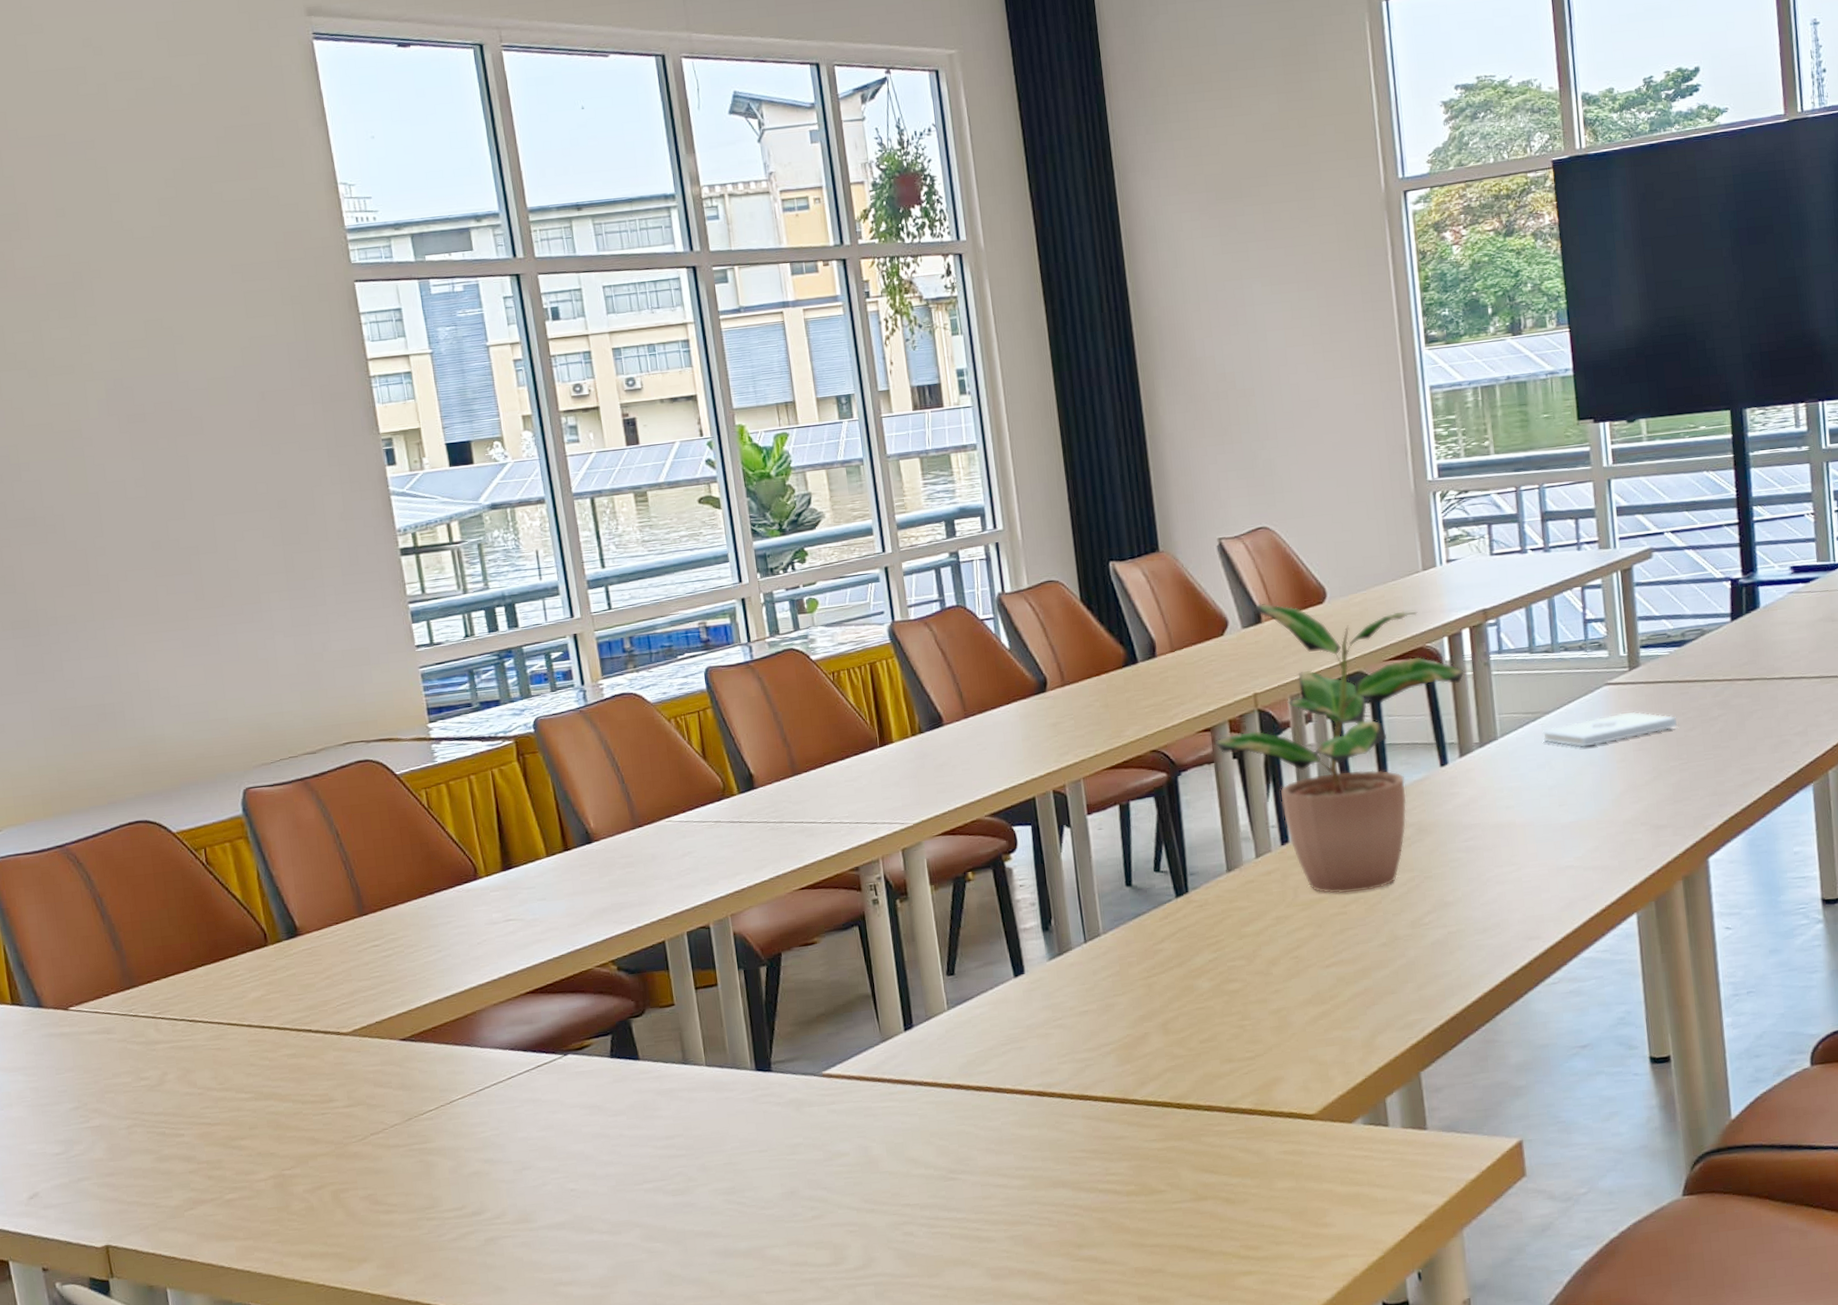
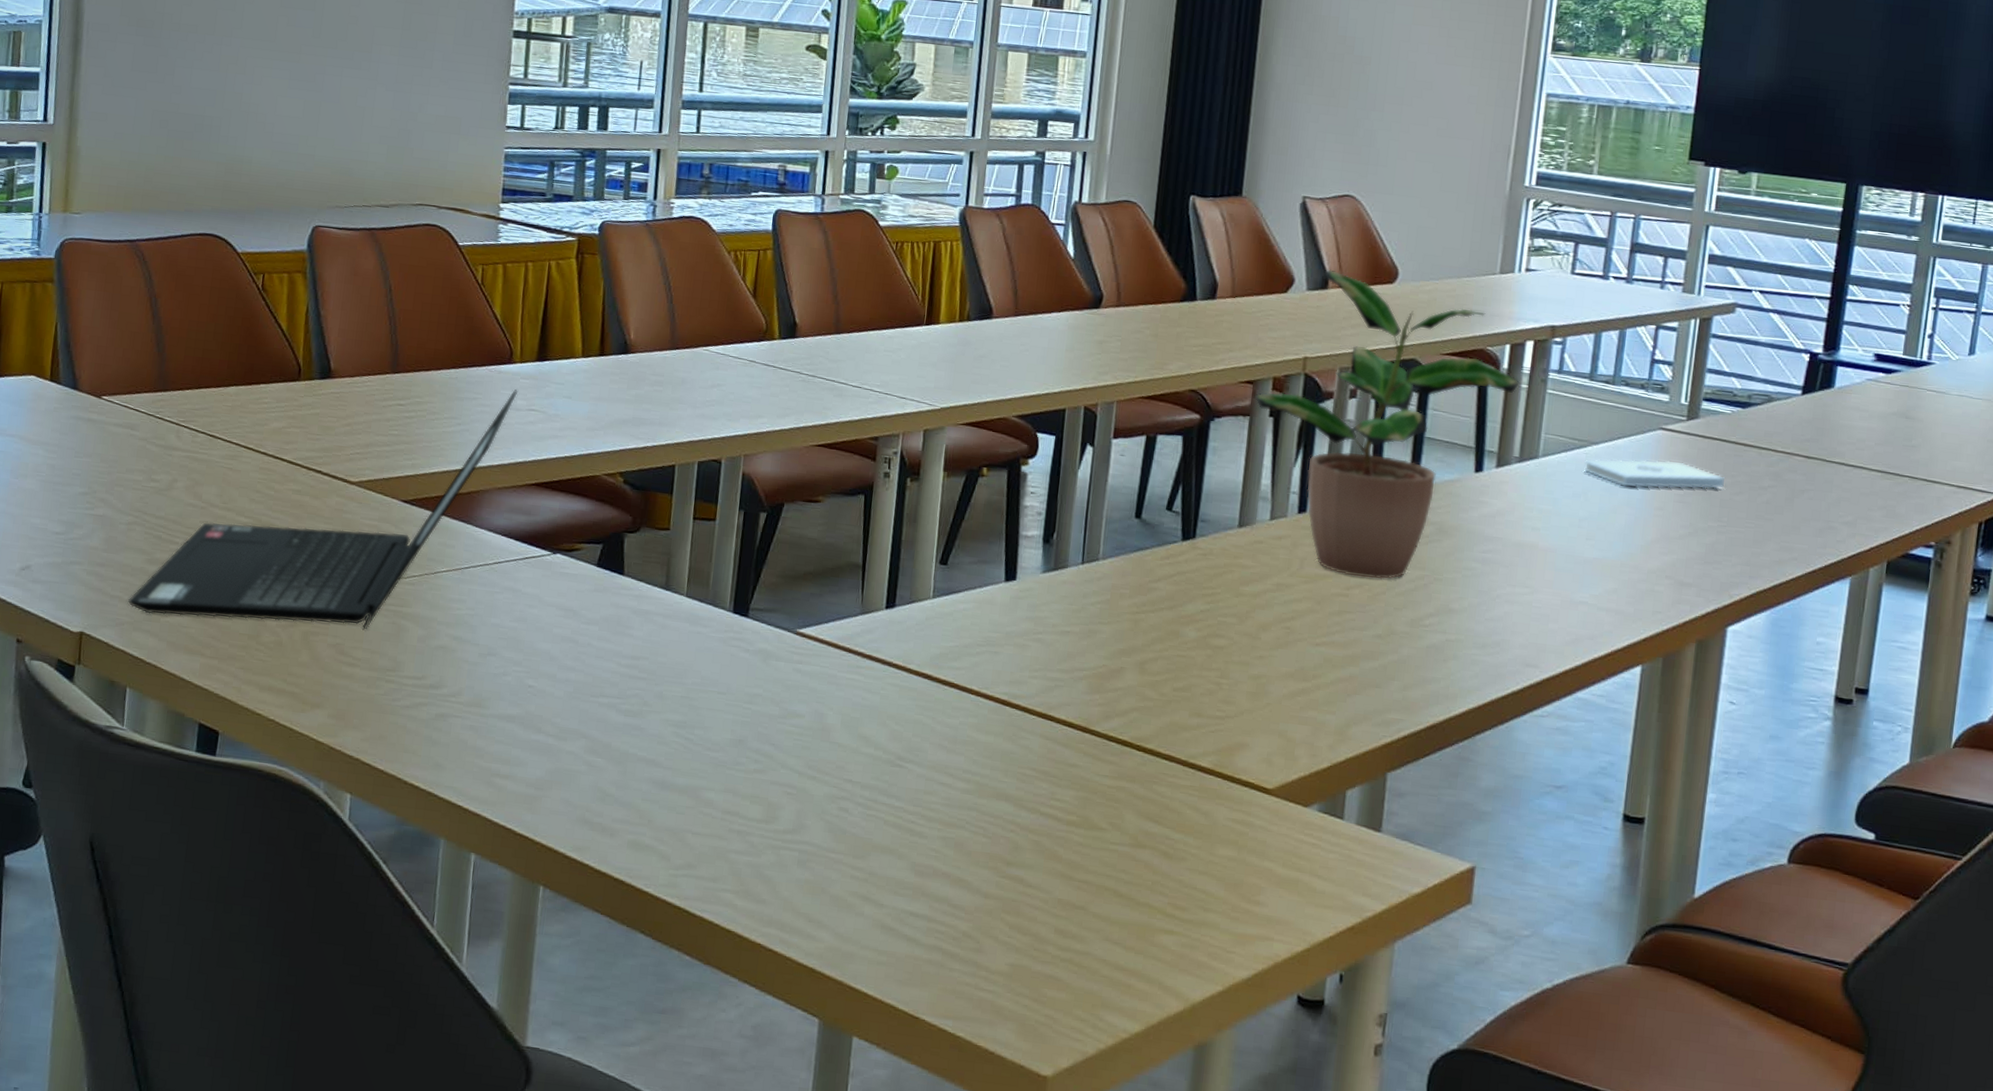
laptop computer: none [146,904,491,1212] -> present [127,389,519,629]

